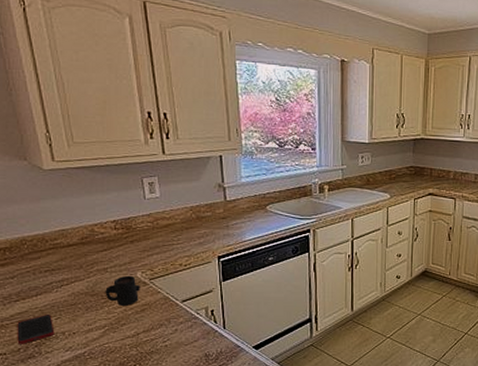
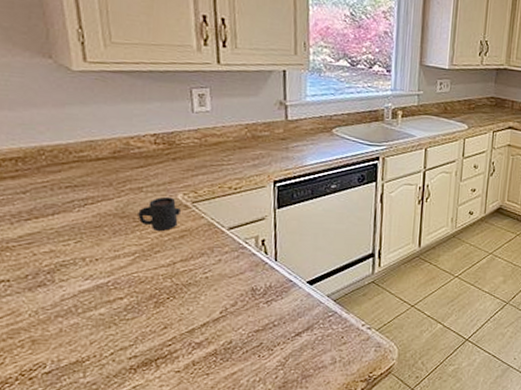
cell phone: present [17,313,55,344] -> none [25,236,73,270]

